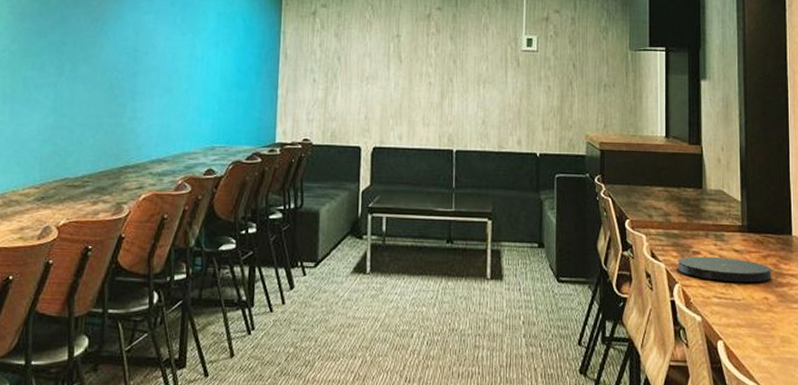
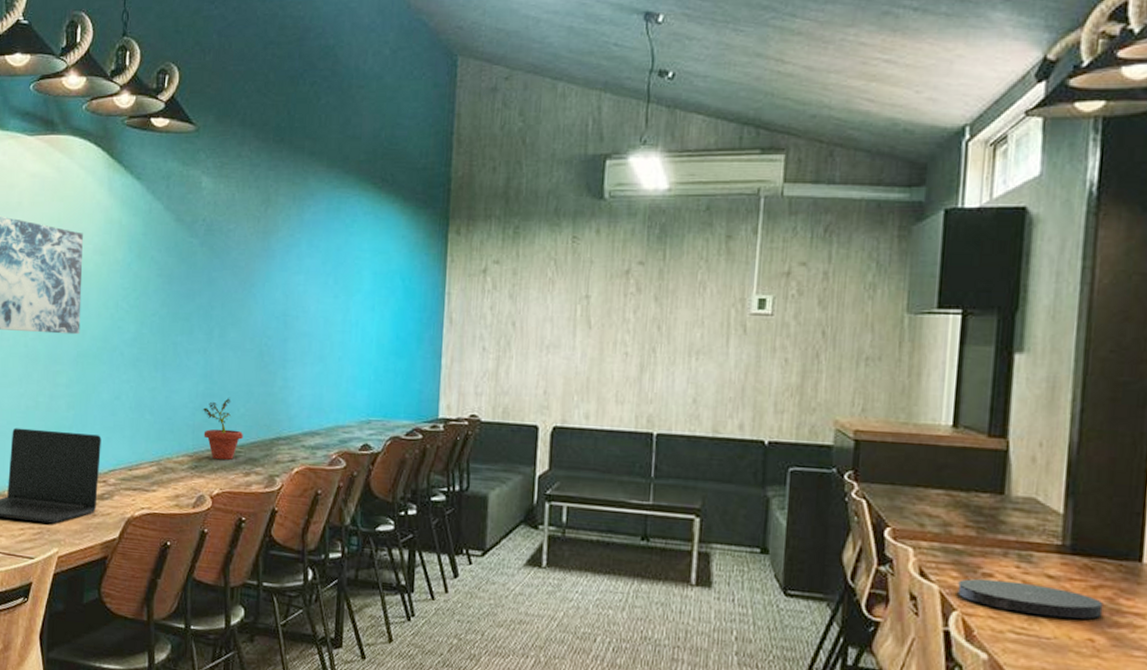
potted plant: none [50,128,92,189] -> present [202,397,243,460]

